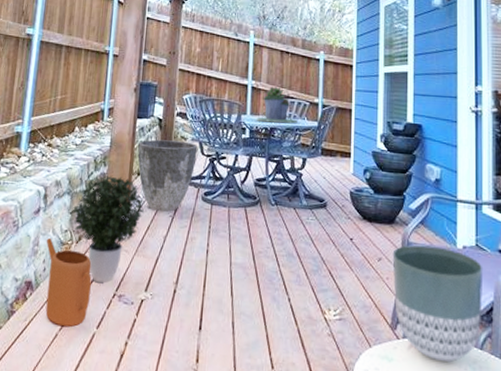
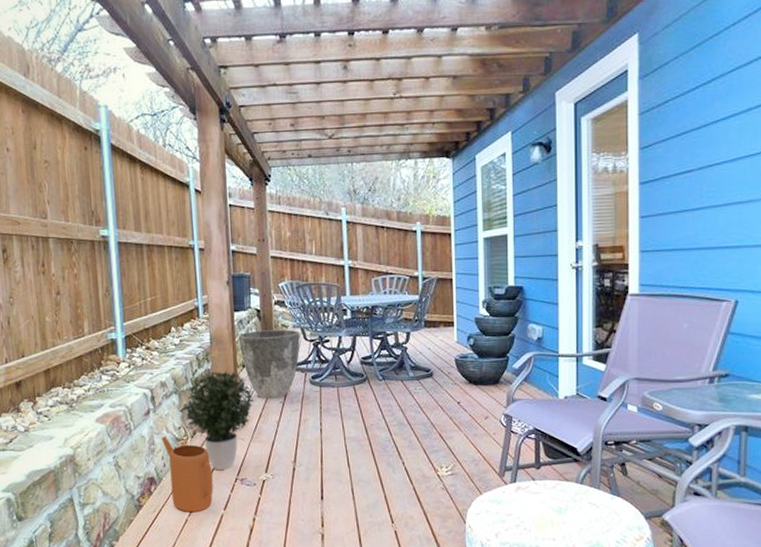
succulent planter: present [257,86,298,124] -> none [357,263,399,301]
planter: present [392,244,484,363] -> none [498,399,584,498]

